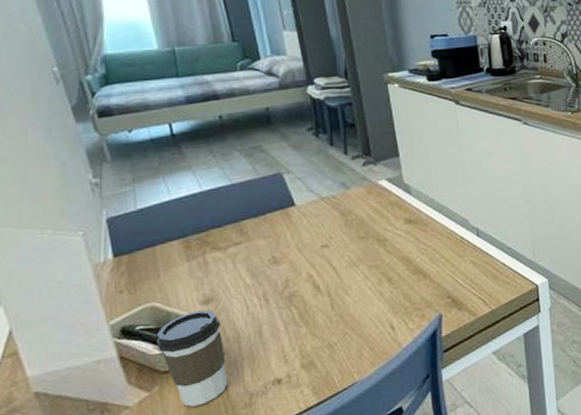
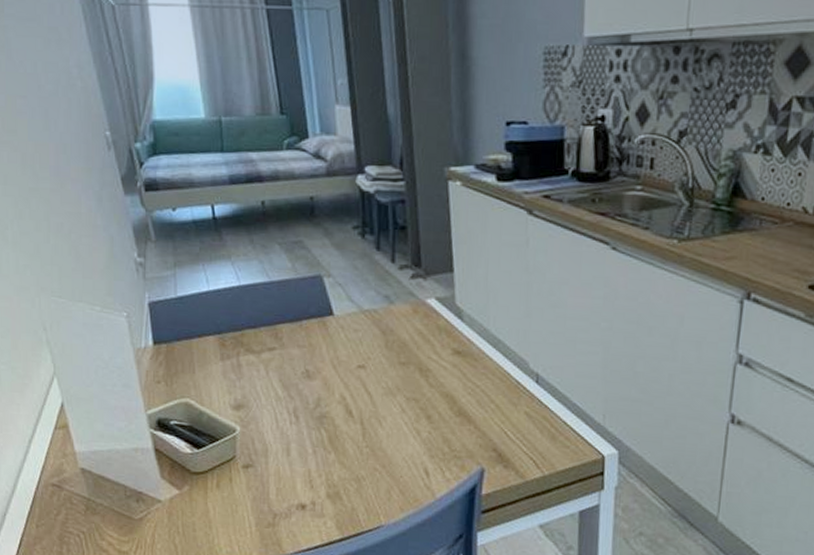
coffee cup: present [156,310,228,407] -> none [188,415,253,515]

